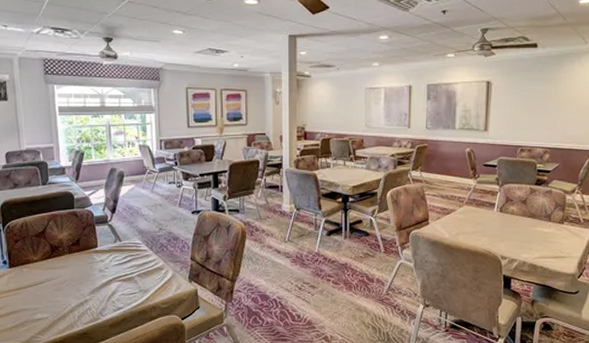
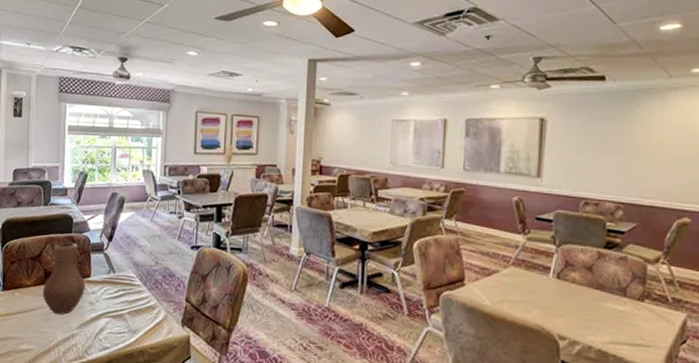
vase: none [50,218,93,284] -> present [42,242,85,315]

